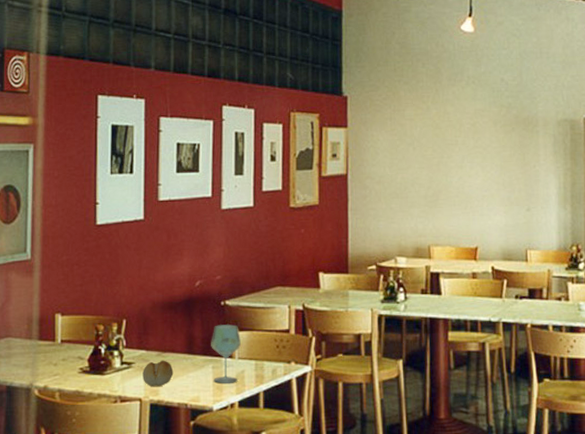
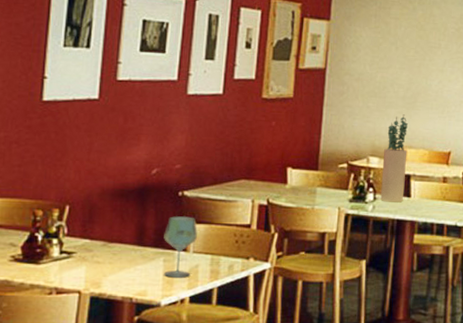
bread roll: present [143,360,174,387] -> none [84,250,120,279]
vase: none [410,213,435,301] -> present [380,114,408,203]

